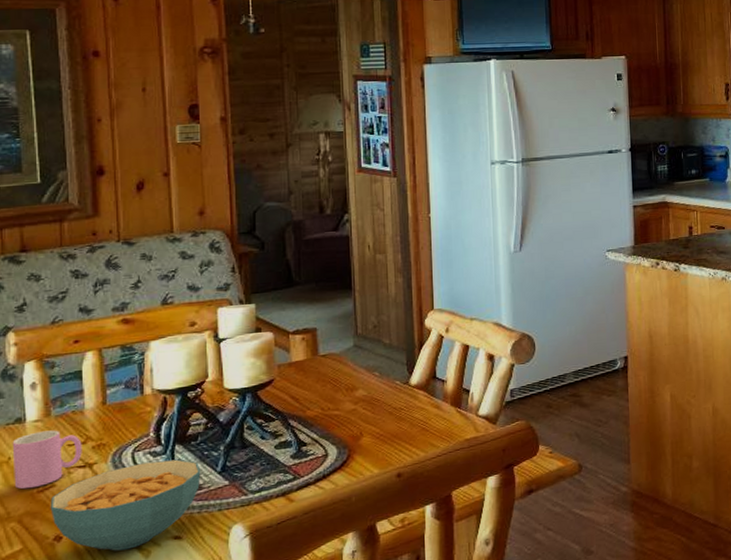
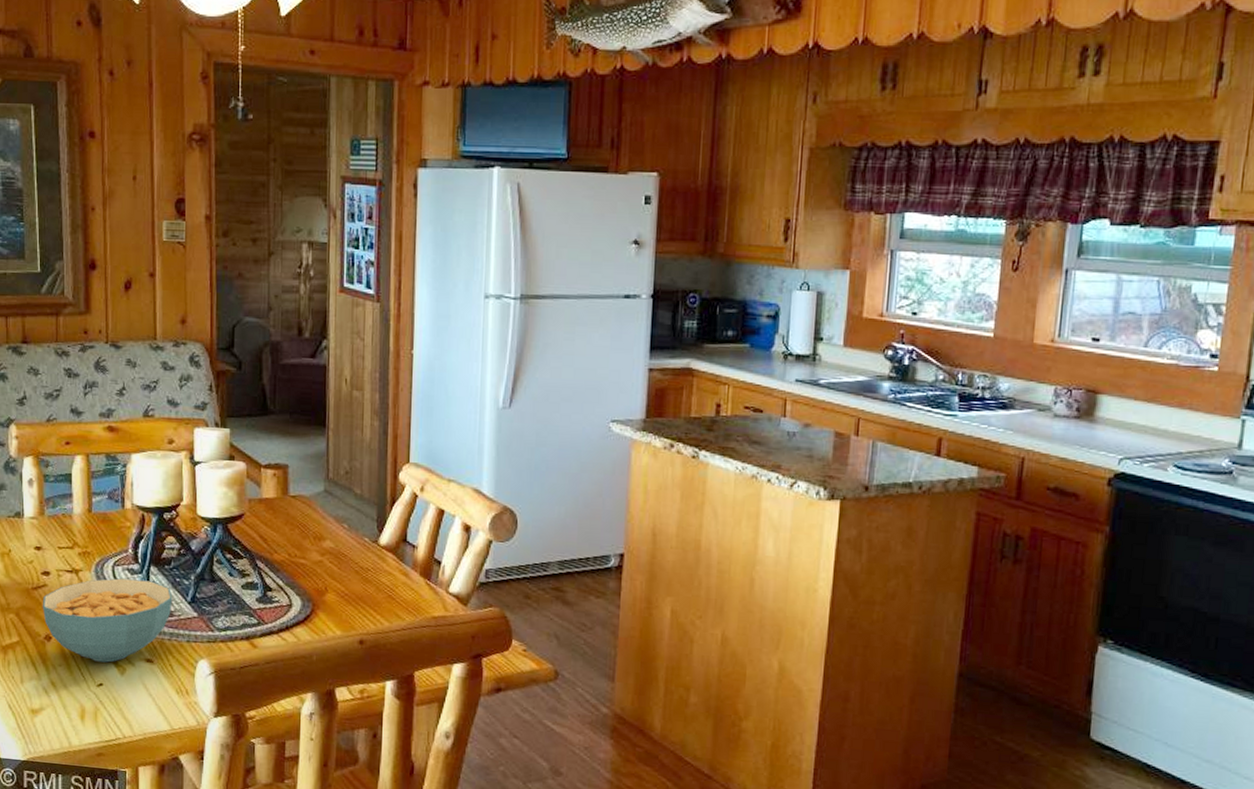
cup: present [12,430,82,489] -> none [12,529,70,584]

